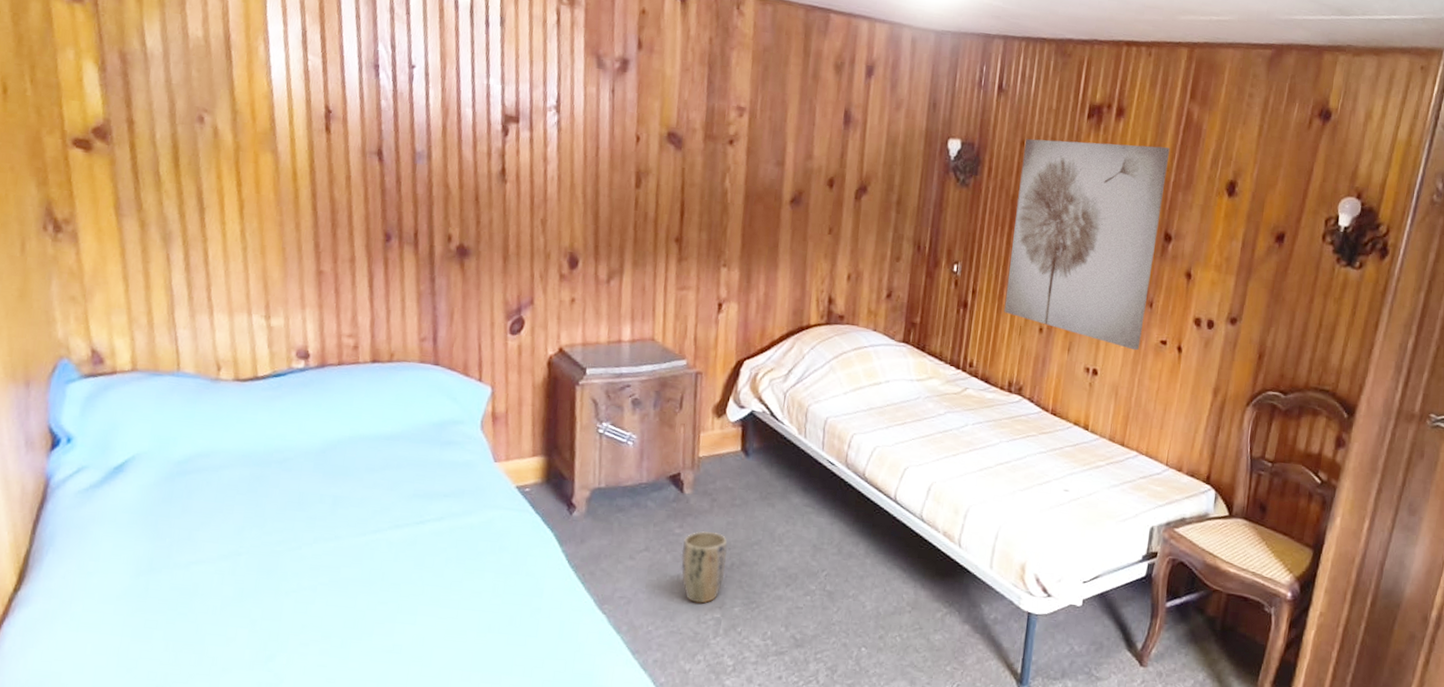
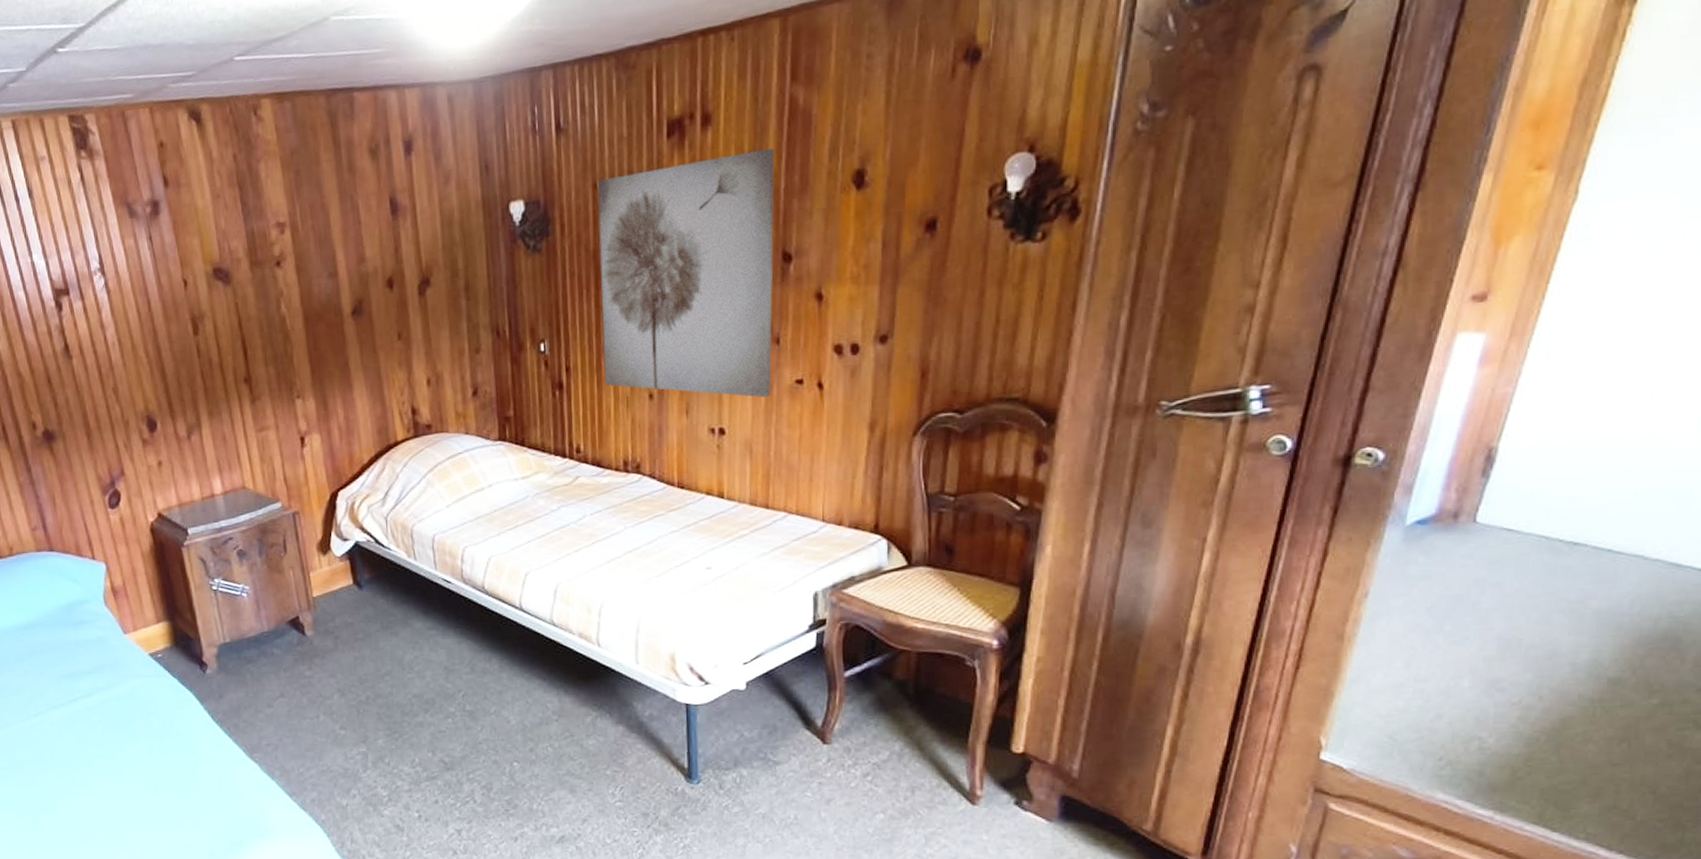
plant pot: present [681,530,728,604] -> none [315,669,362,740]

